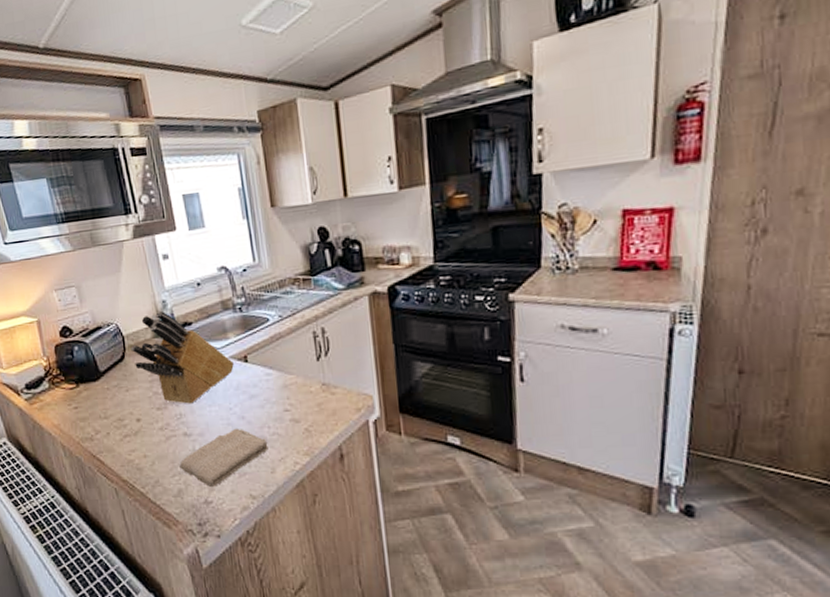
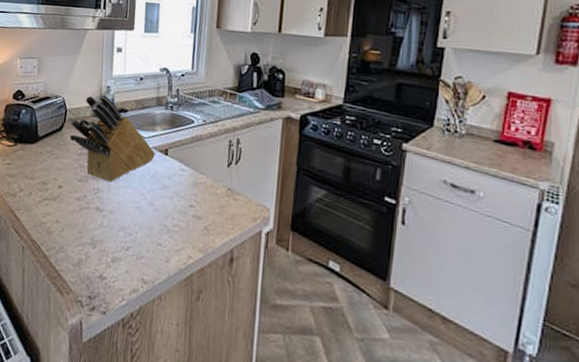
washcloth: present [179,428,268,487] -> none [85,212,169,264]

